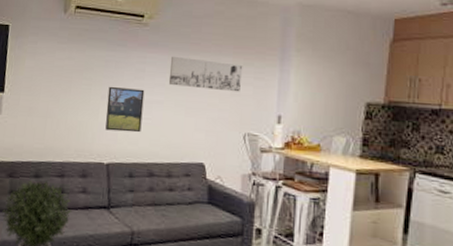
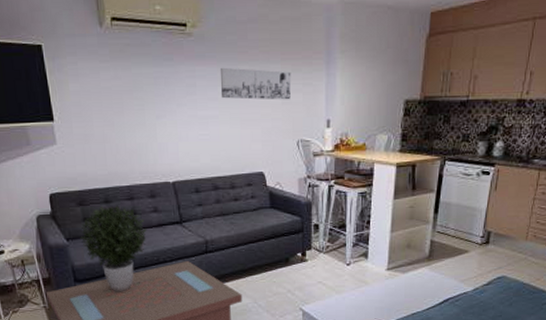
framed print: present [105,86,145,133] -> none [162,104,201,150]

